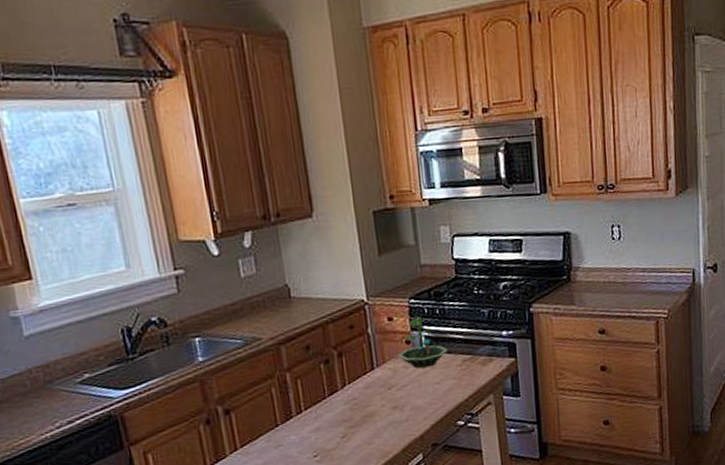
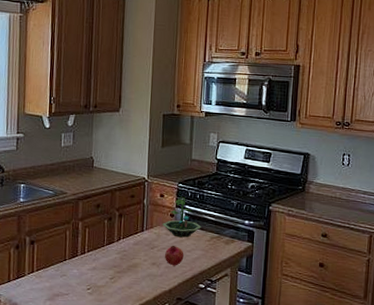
fruit: none [407,379,432,406] -> present [165,245,184,266]

